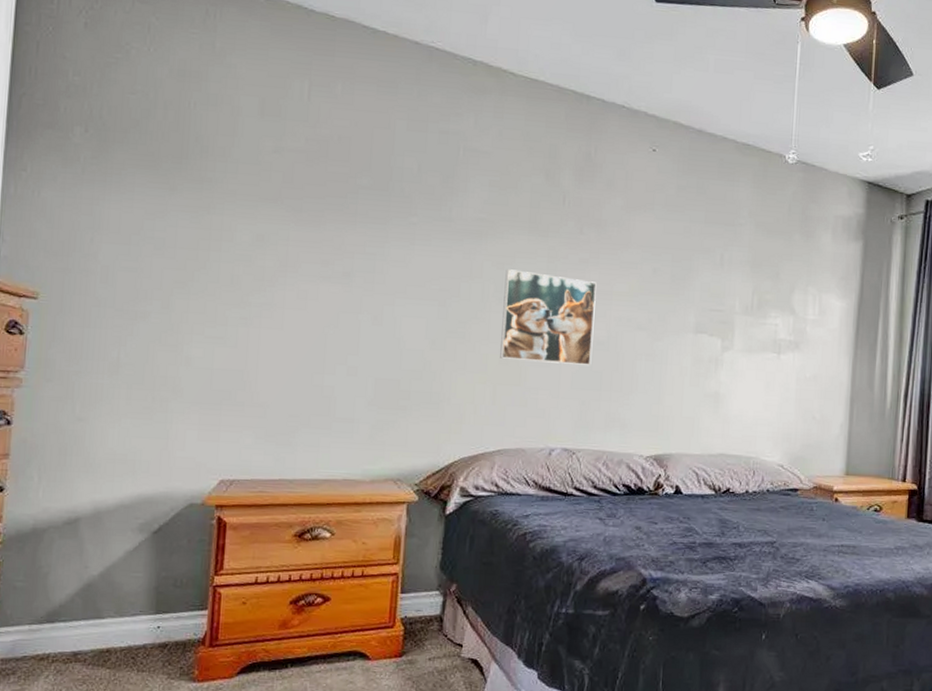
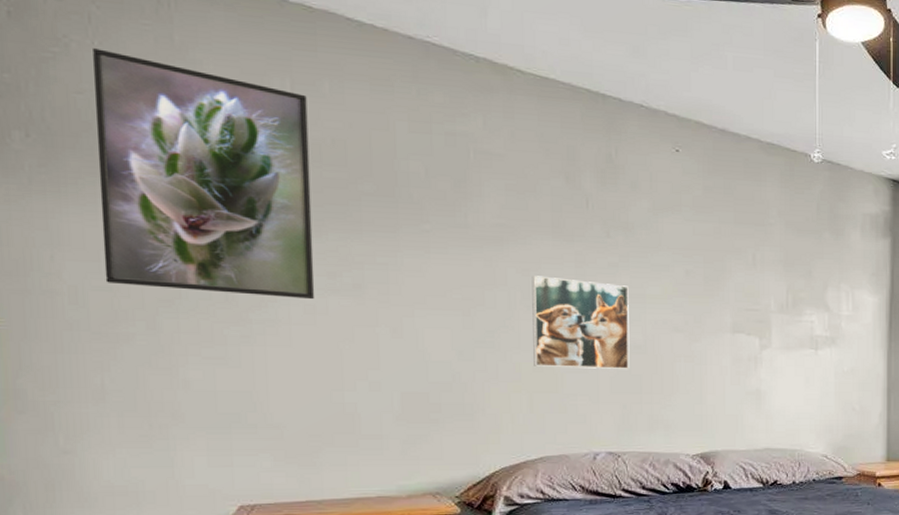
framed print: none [132,54,321,286] -> present [93,48,315,300]

